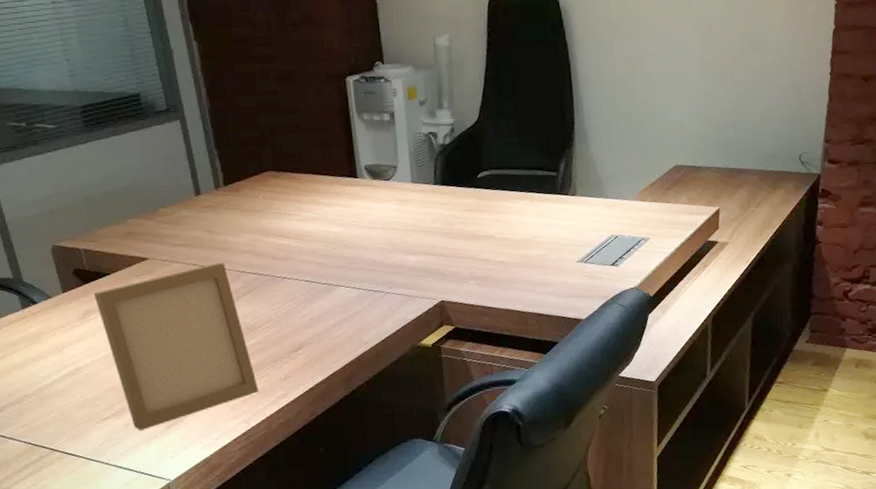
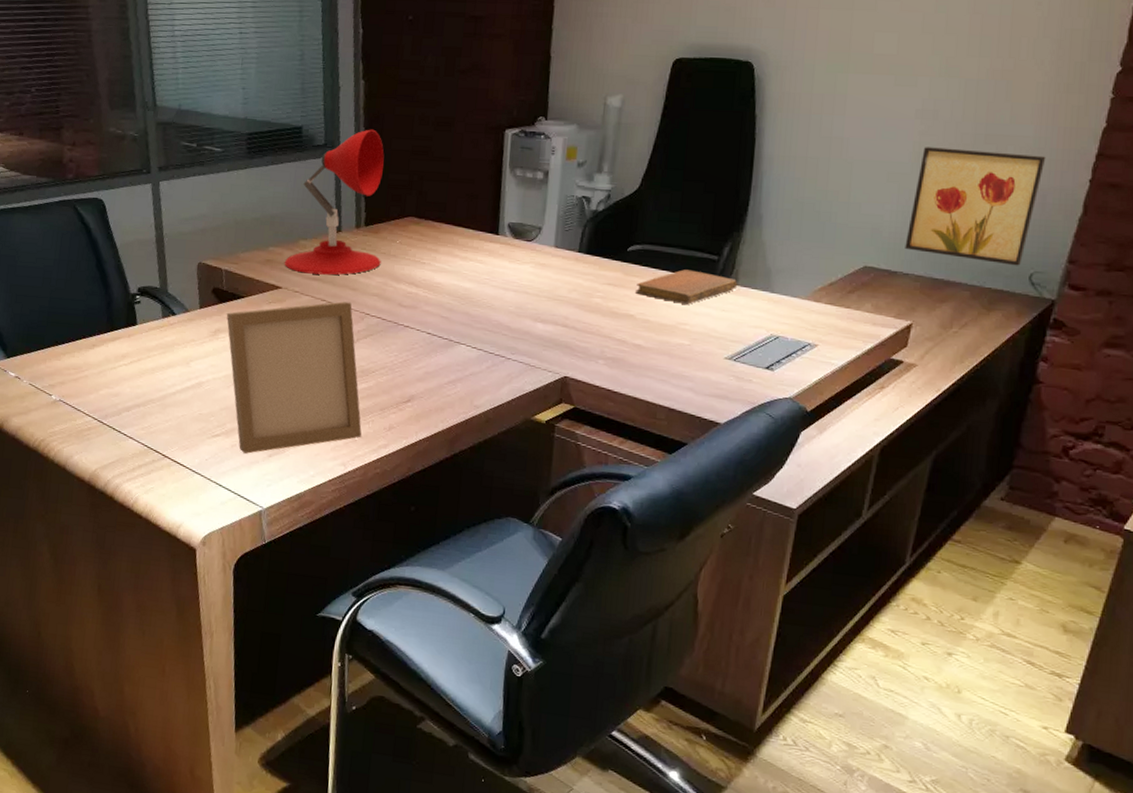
desk lamp: none [146,89,247,241] -> present [284,129,384,275]
notebook: none [490,187,577,219] -> present [634,269,738,305]
wall art: none [703,56,797,150] -> present [905,147,1046,266]

